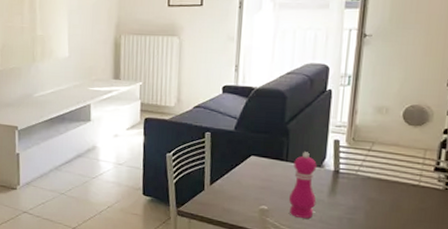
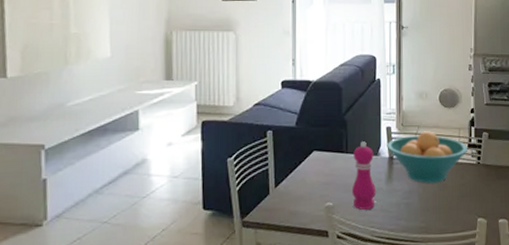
fruit bowl: none [332,148,435,203] -> present [387,131,468,183]

